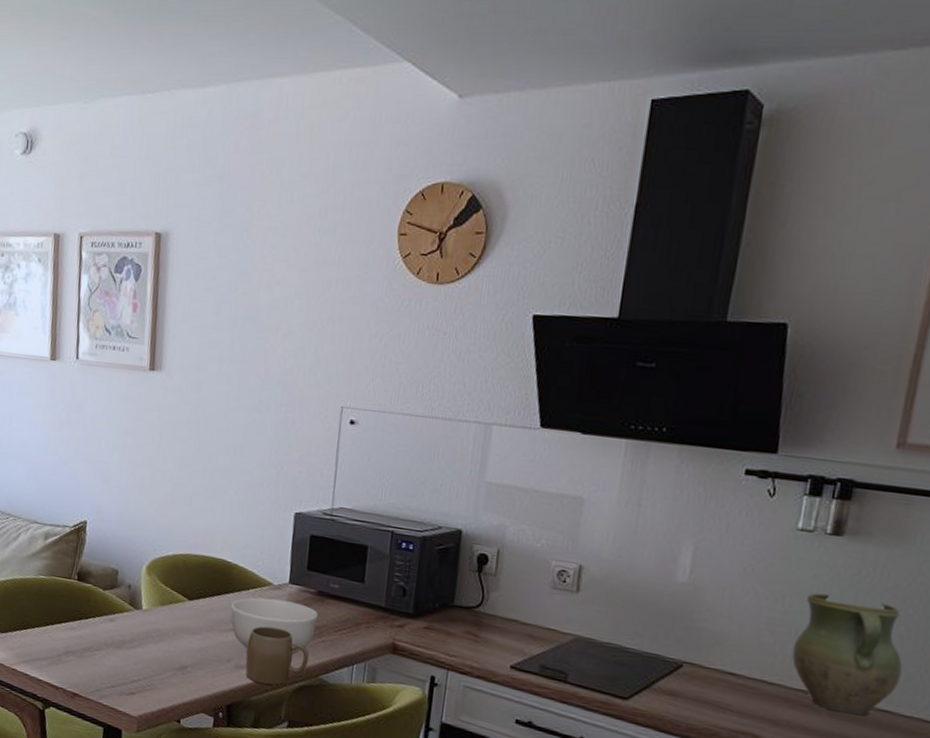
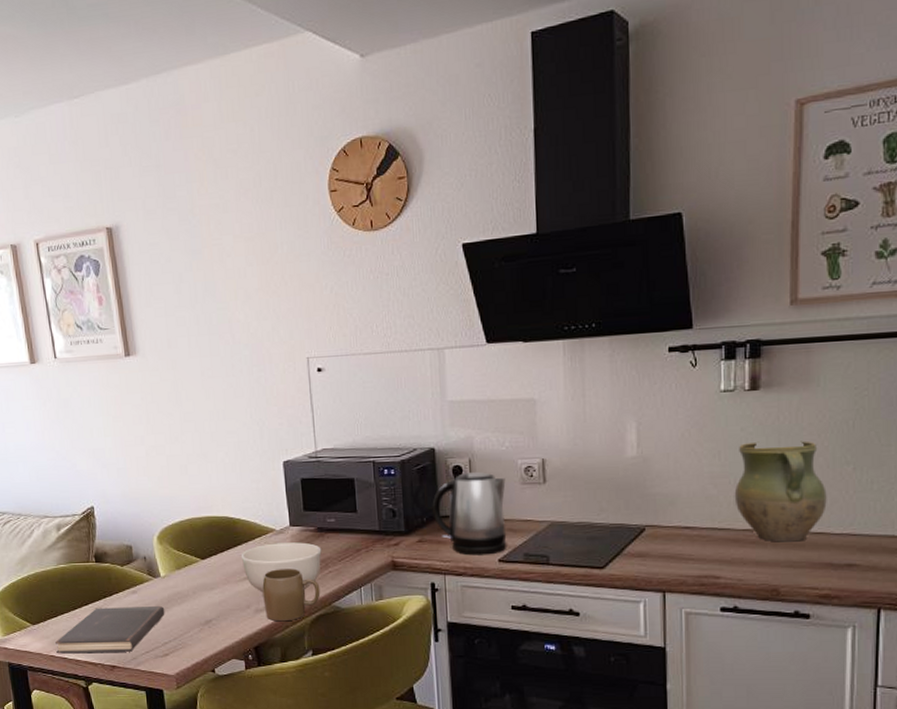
hardcover book: none [18,628,140,683] -> present [55,606,165,654]
kettle: none [446,563,535,658] -> present [432,471,507,554]

